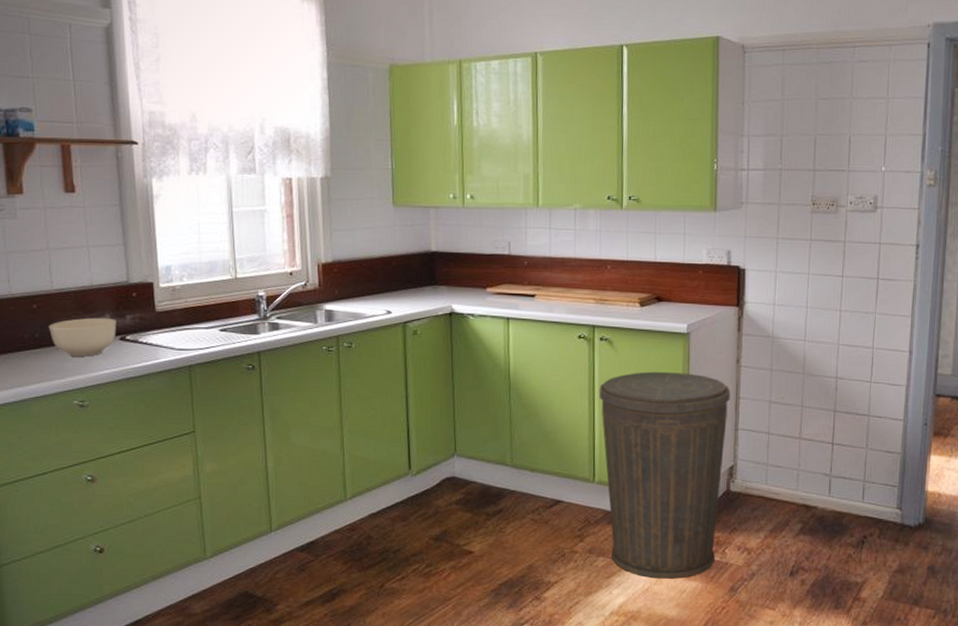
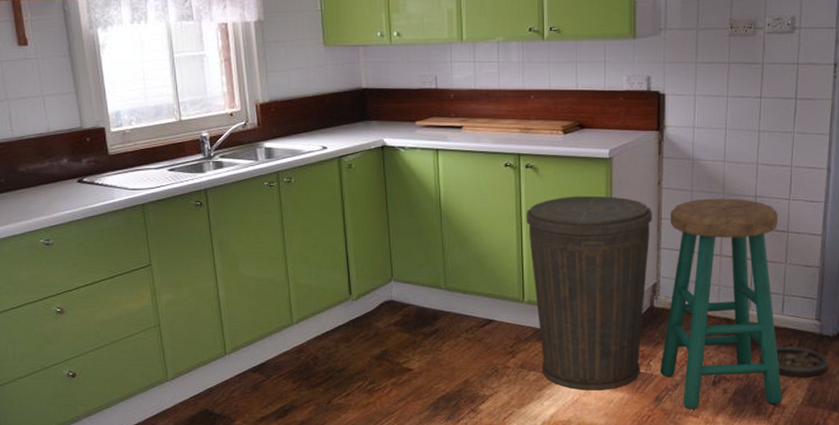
bowl: present [48,317,117,357] -> none [12,162,74,199]
stool: none [736,378,863,601] -> present [660,198,783,410]
pet bowl: none [840,535,909,570] -> present [760,346,828,378]

